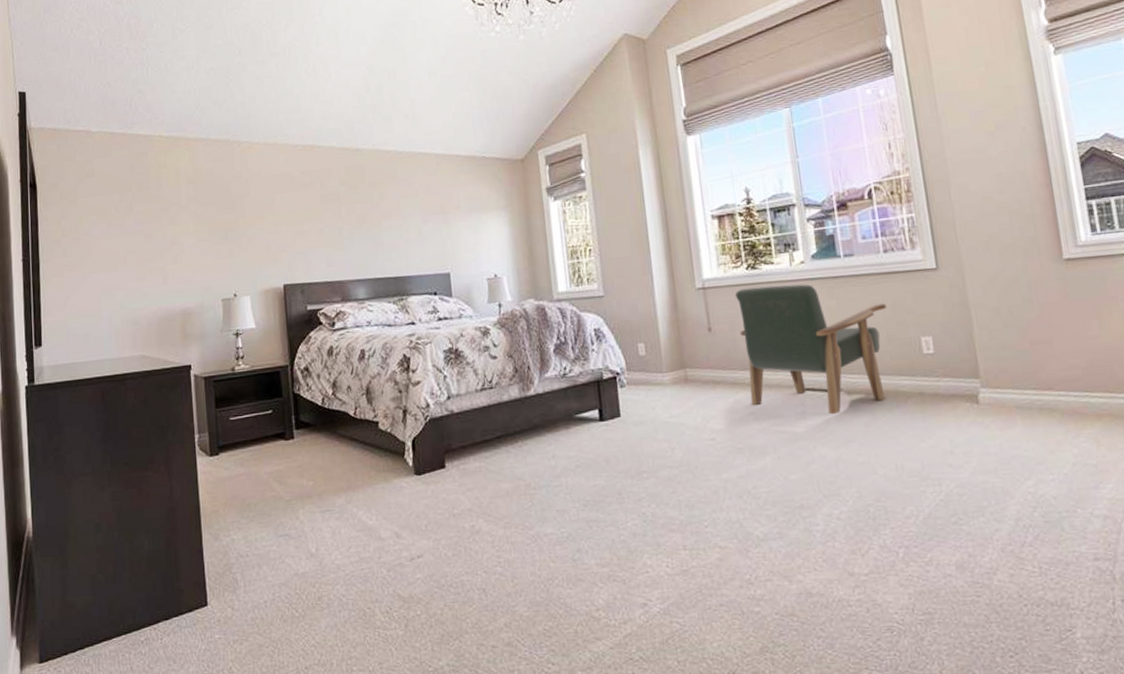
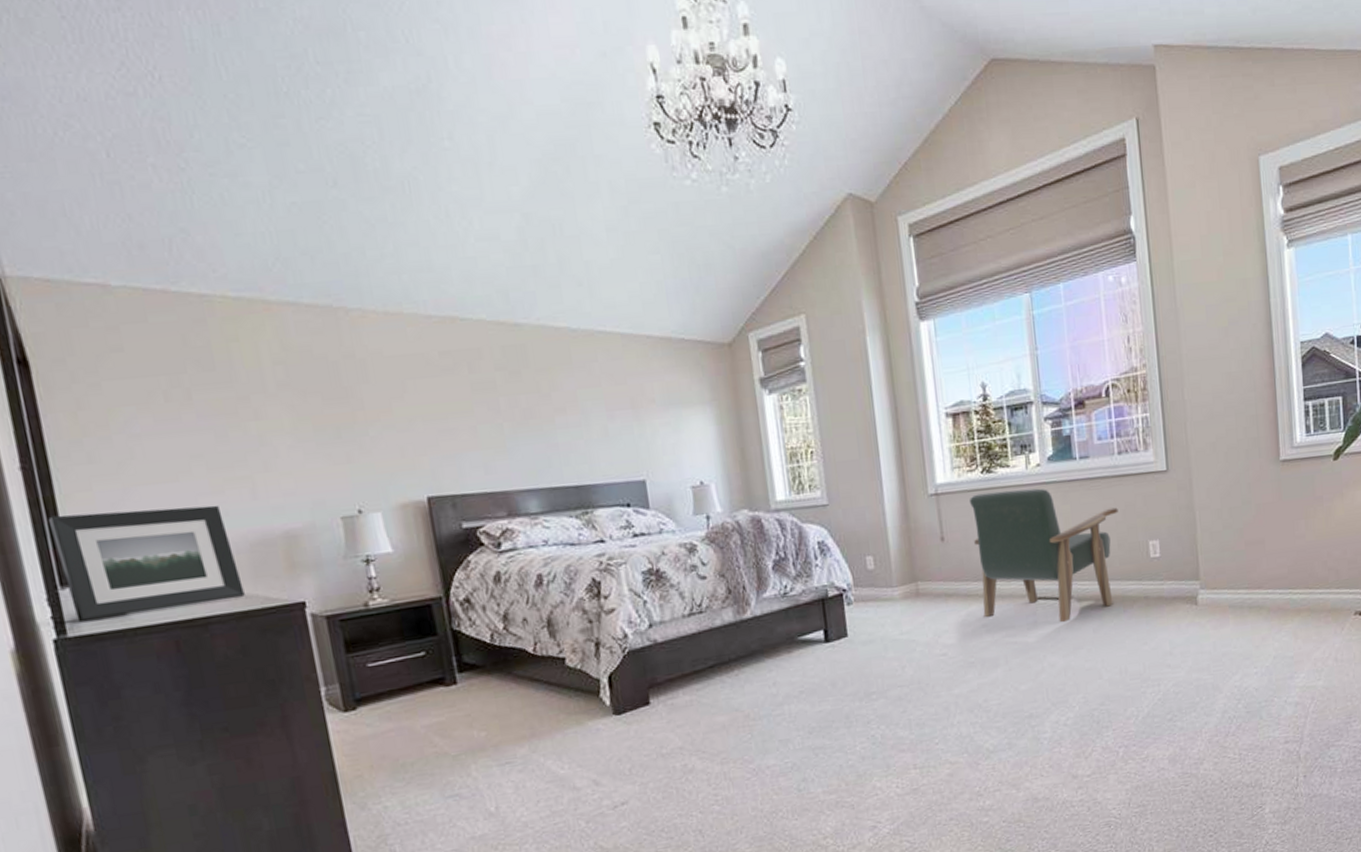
picture frame: none [34,288,151,374] -> present [48,505,245,623]

